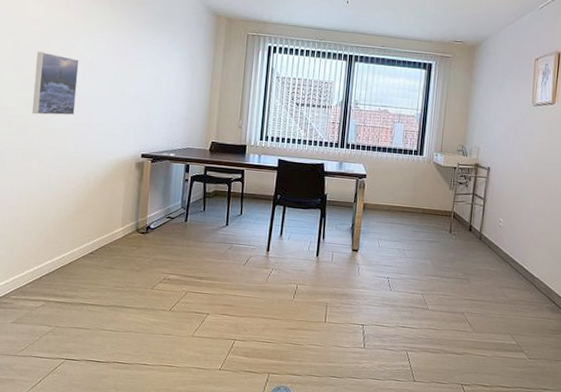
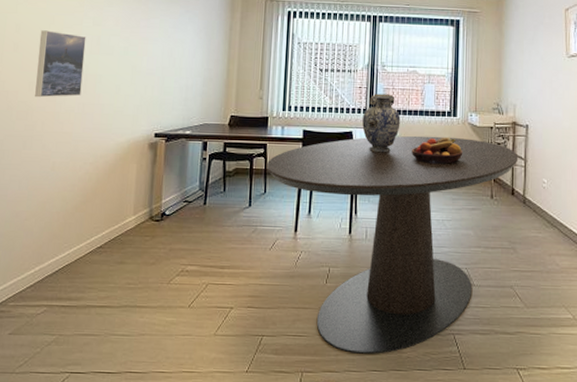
dining table: none [243,169,478,363] -> present [267,135,519,354]
vase: none [333,129,370,185] -> present [362,93,401,153]
fruit bowl: none [378,174,427,200] -> present [412,137,463,165]

